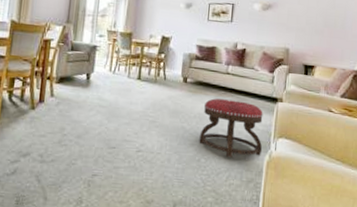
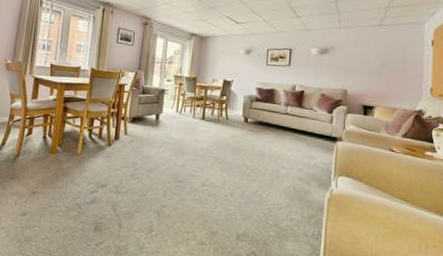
ottoman: present [199,98,263,157] -> none [260,137,323,194]

